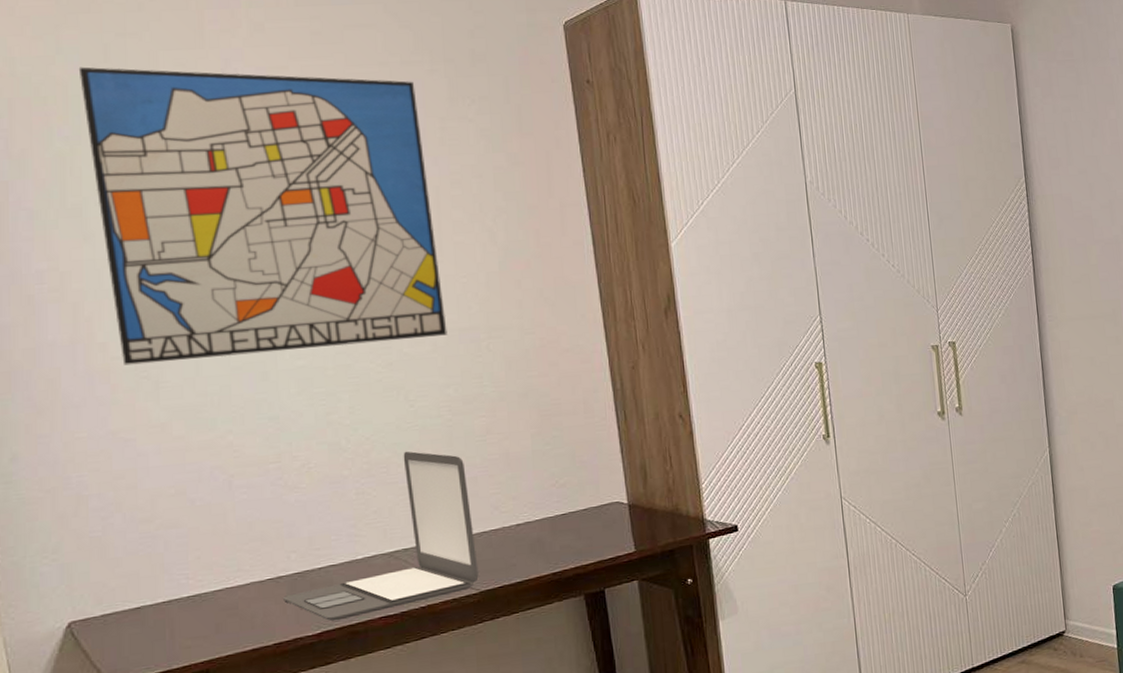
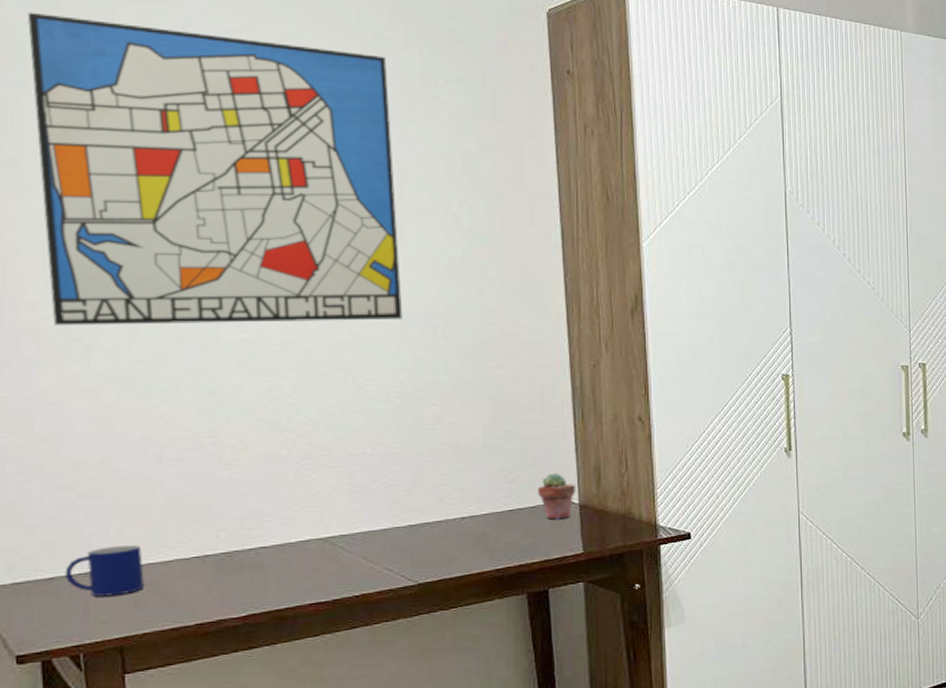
mug: none [150,570,224,623] -> present [64,544,144,597]
laptop: present [282,451,479,622] -> none [207,435,418,605]
potted succulent: none [587,475,624,521] -> present [538,473,576,520]

